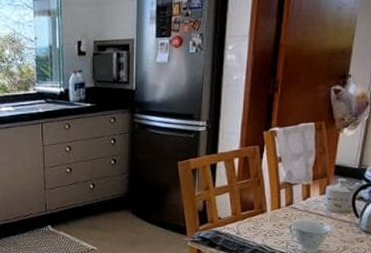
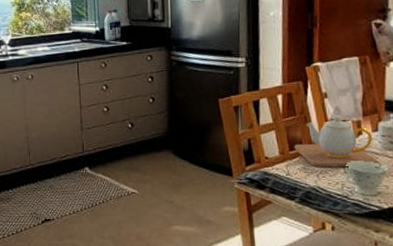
teapot: none [246,178,323,228] -> present [294,114,379,168]

